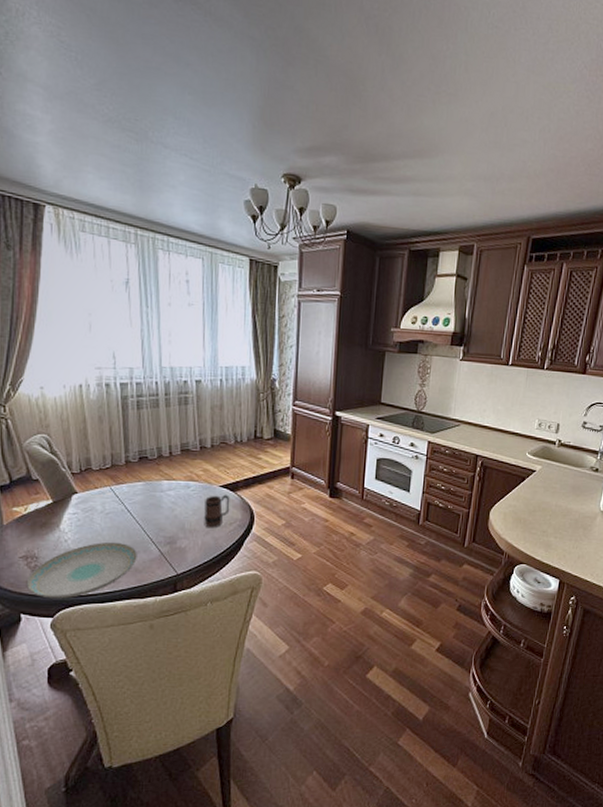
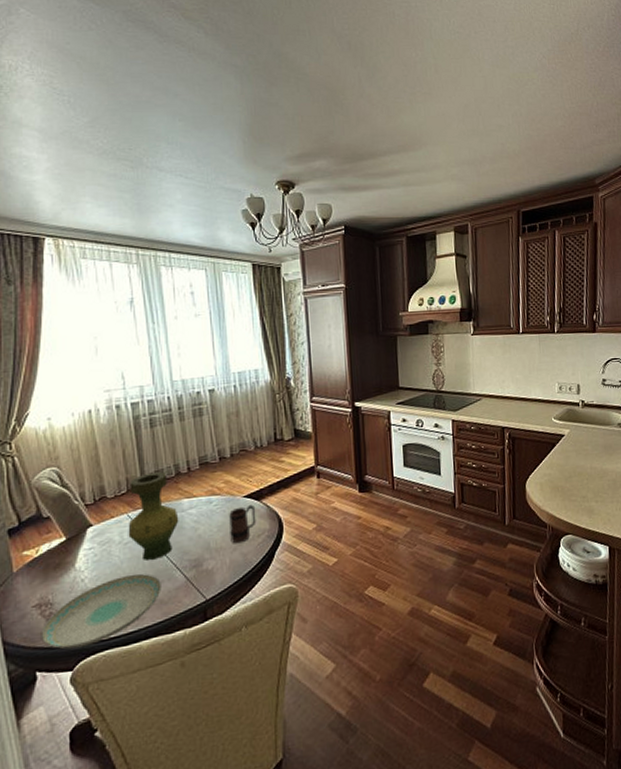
vase: none [110,452,158,531] -> present [128,472,179,560]

